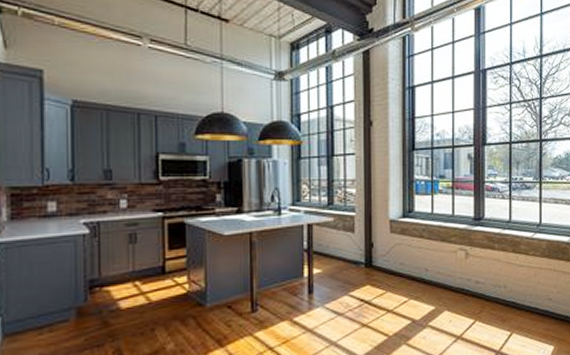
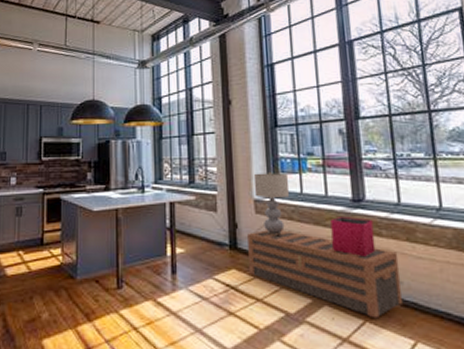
storage bench: none [382,247,506,318] -> present [247,230,403,319]
lamp: none [390,193,422,254] -> present [253,171,290,236]
storage bin: none [454,233,489,267] -> present [330,216,376,256]

